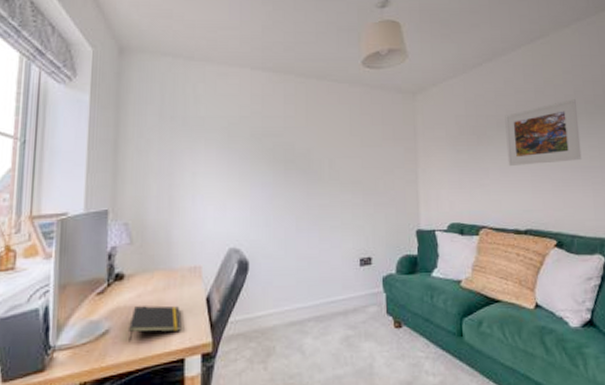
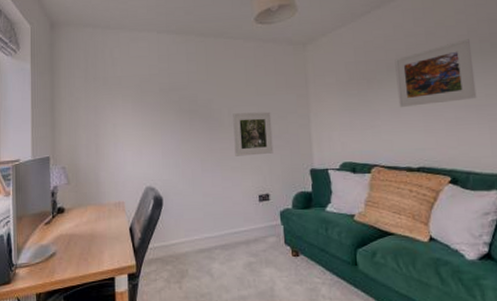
notepad: present [127,305,182,343] -> none [69,234,111,263]
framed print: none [334,165,378,214] -> present [233,111,274,156]

